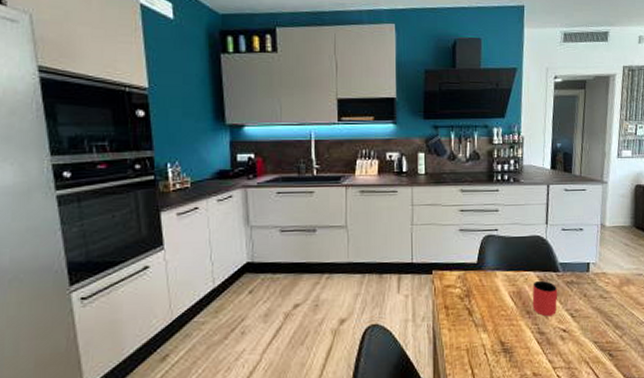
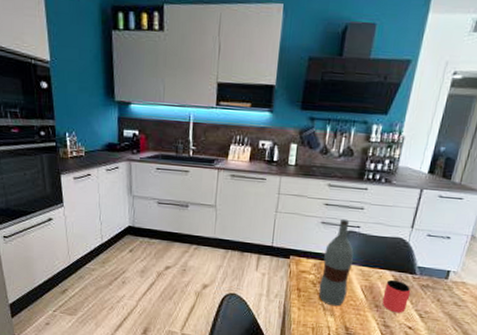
bottle: none [467,223,496,320] -> present [318,218,354,307]

